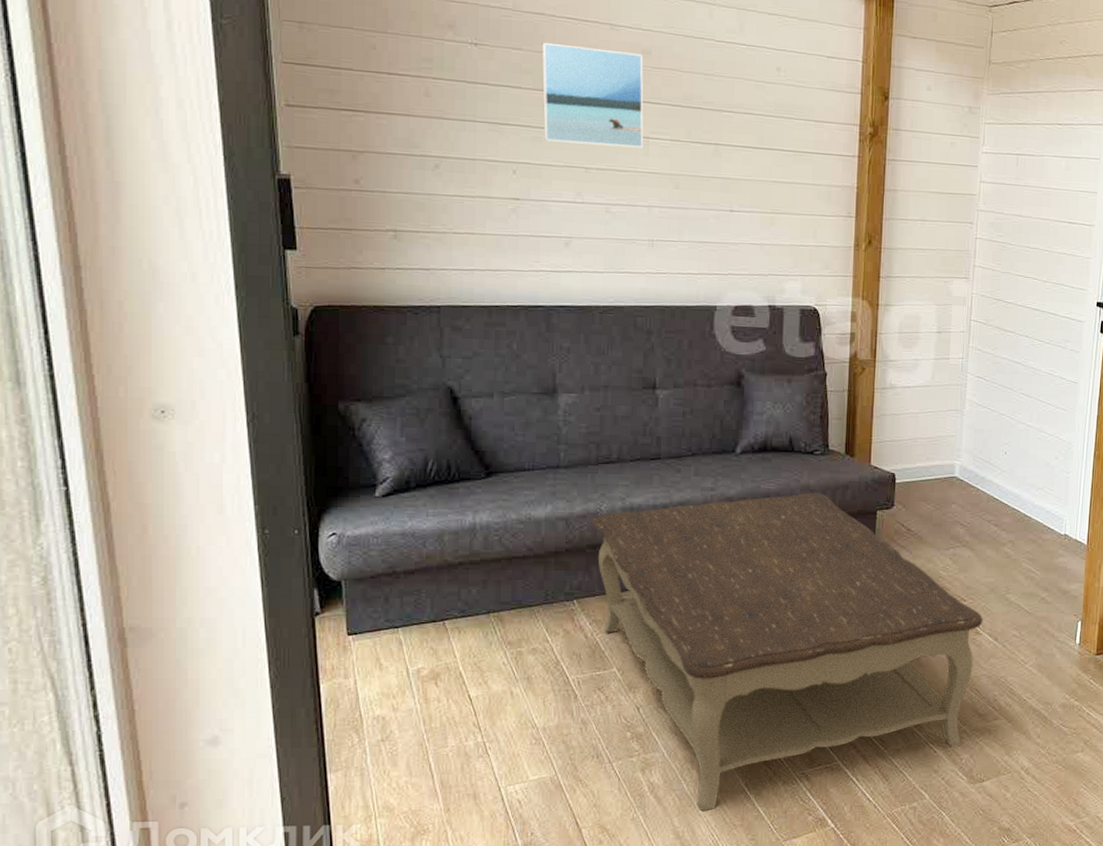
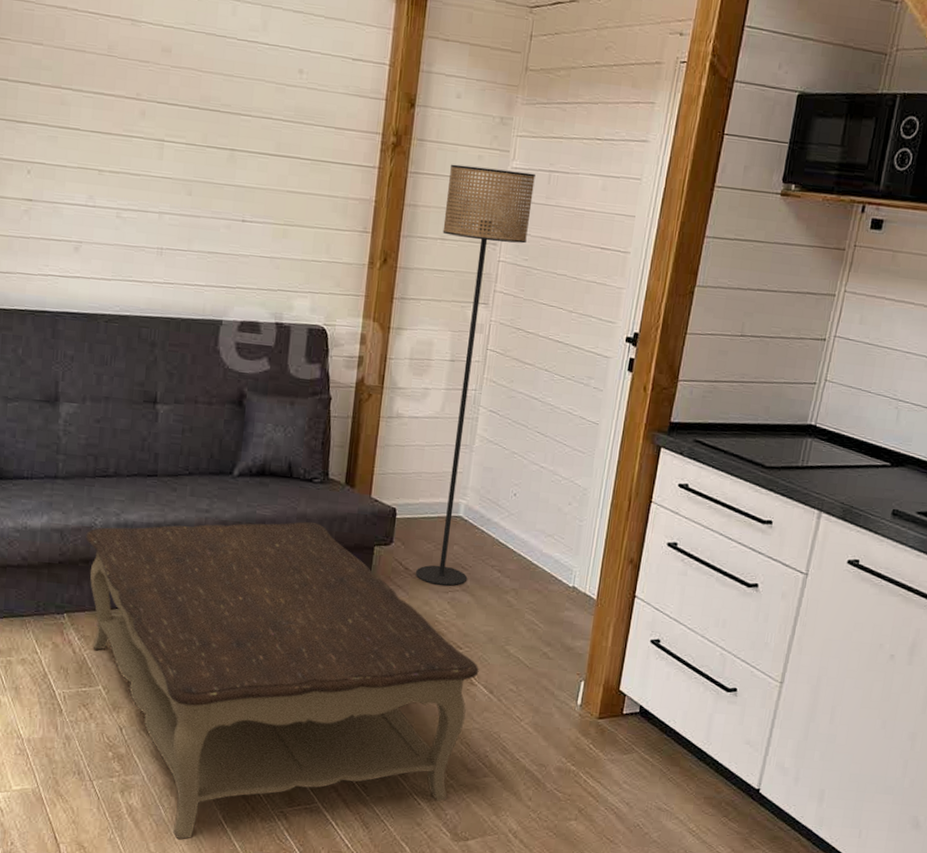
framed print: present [541,42,644,149] -> none [59,37,163,152]
floor lamp: none [918,151,1004,544] -> present [416,164,536,586]

